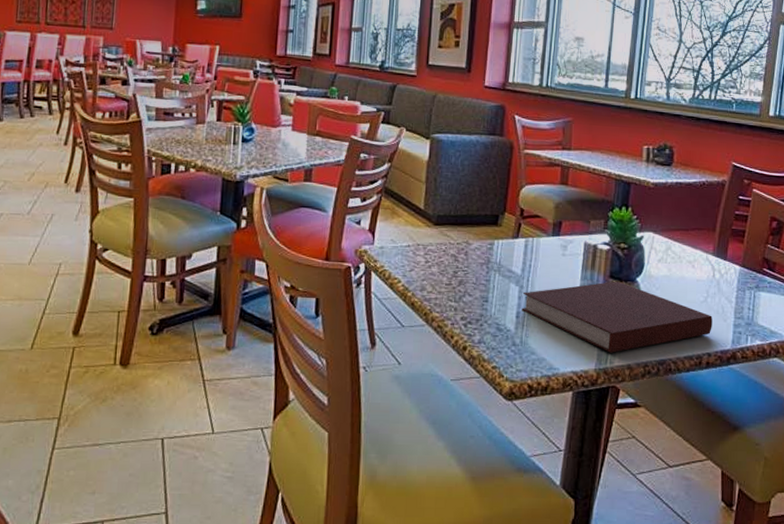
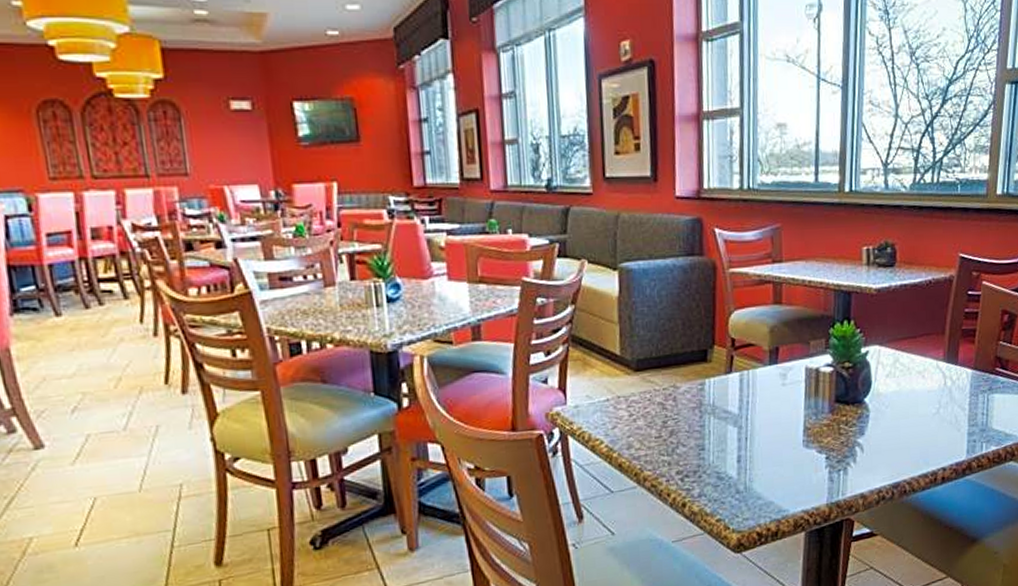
notebook: present [522,281,712,353] -> none [743,405,946,484]

